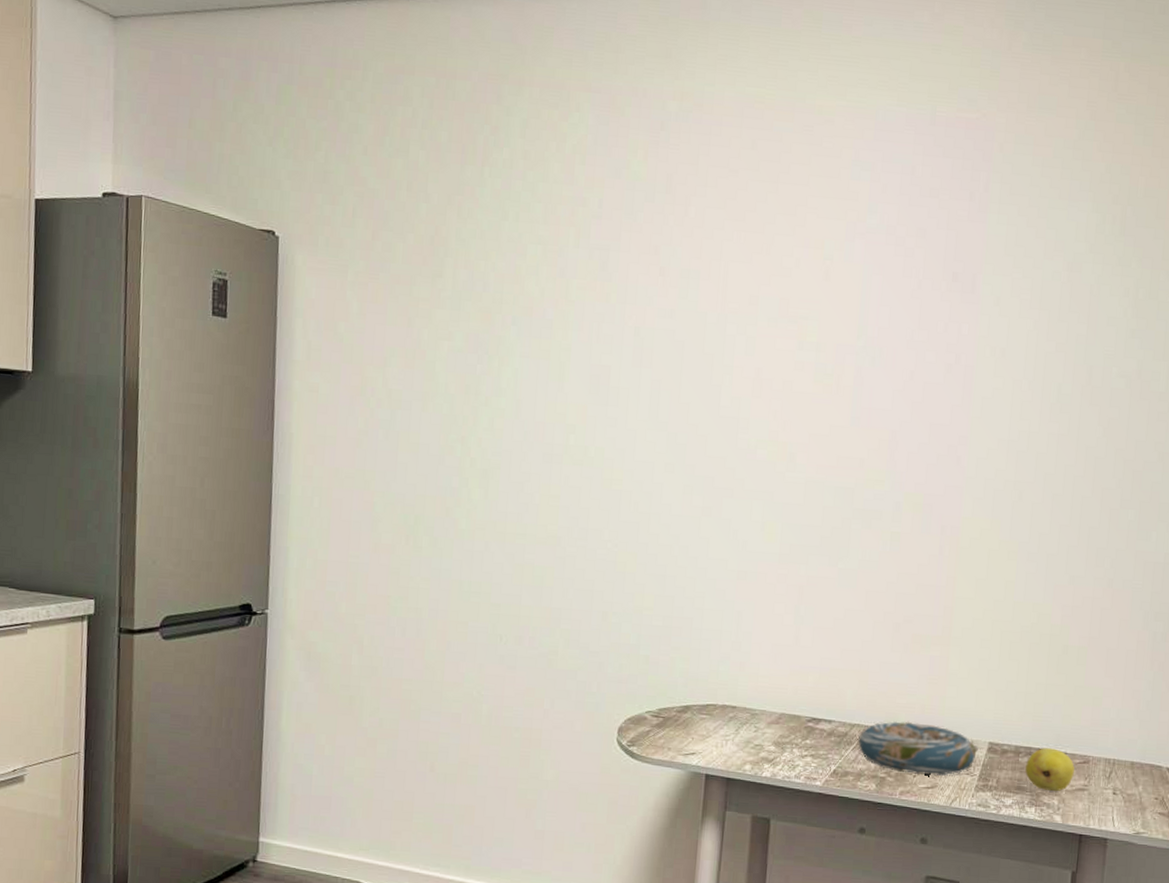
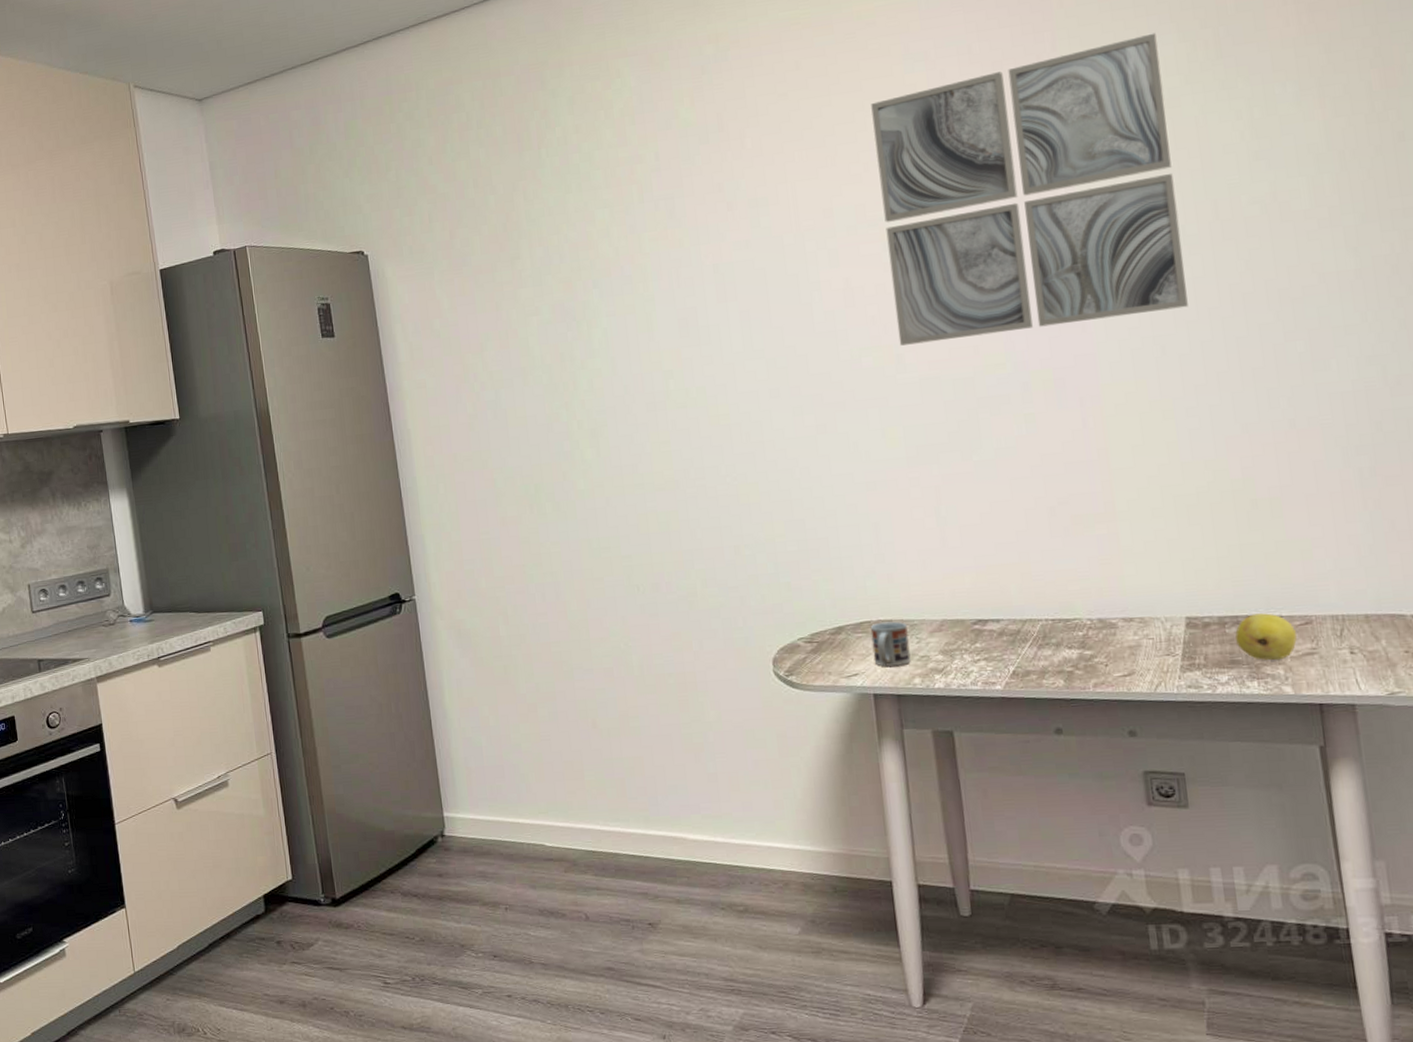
cup: none [712,707,748,751] -> present [870,621,911,666]
wall art: none [794,197,1076,460] -> present [871,32,1188,346]
decorative bowl: present [857,720,979,777] -> none [1032,607,1175,664]

